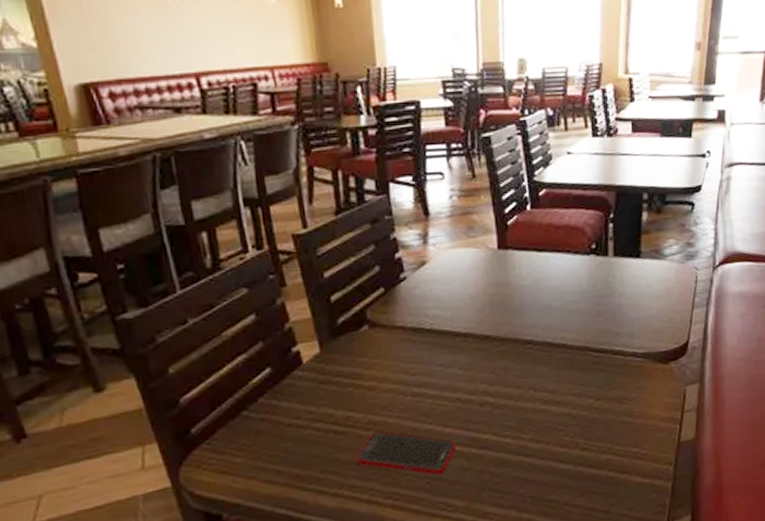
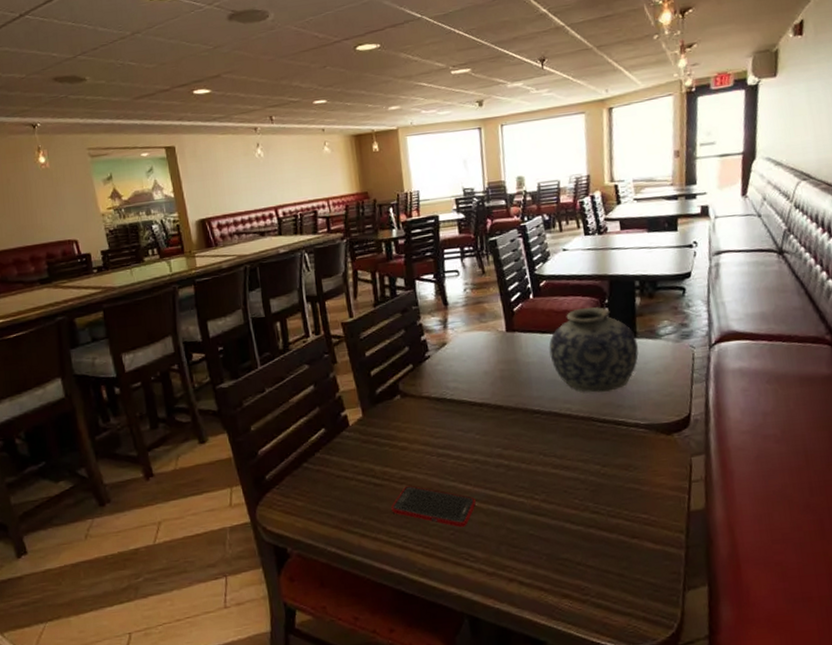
vase: none [545,222,641,320] -> present [549,307,639,393]

